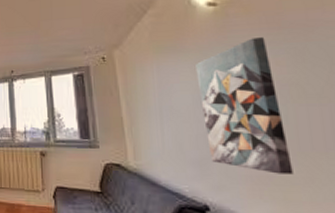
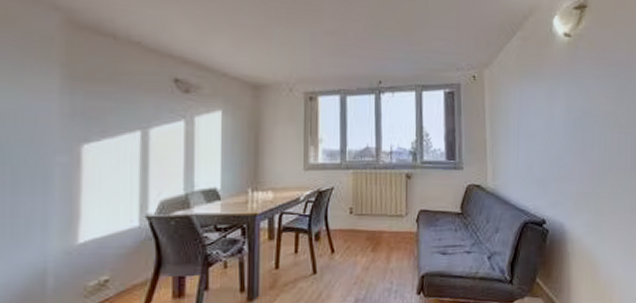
wall art: present [196,37,294,175] -> none [549,71,604,190]

